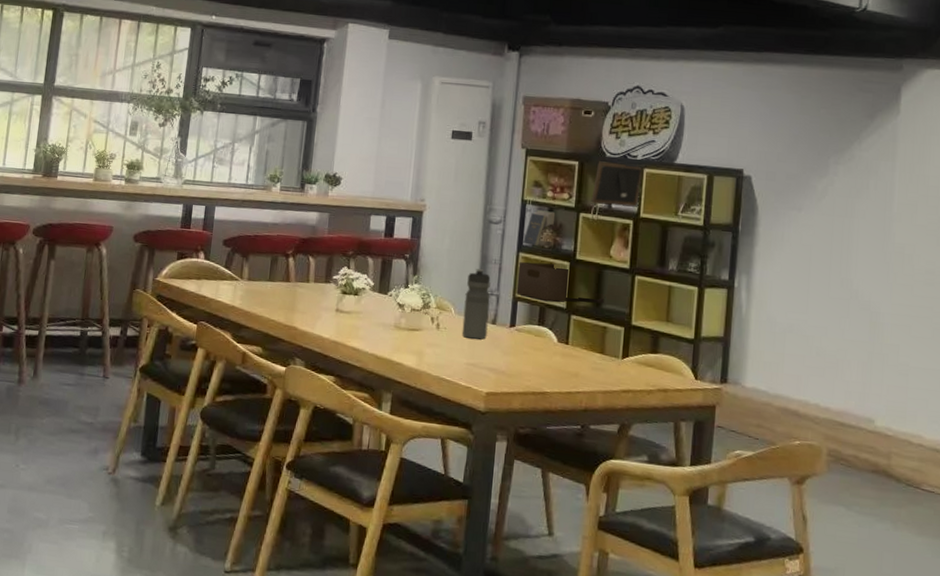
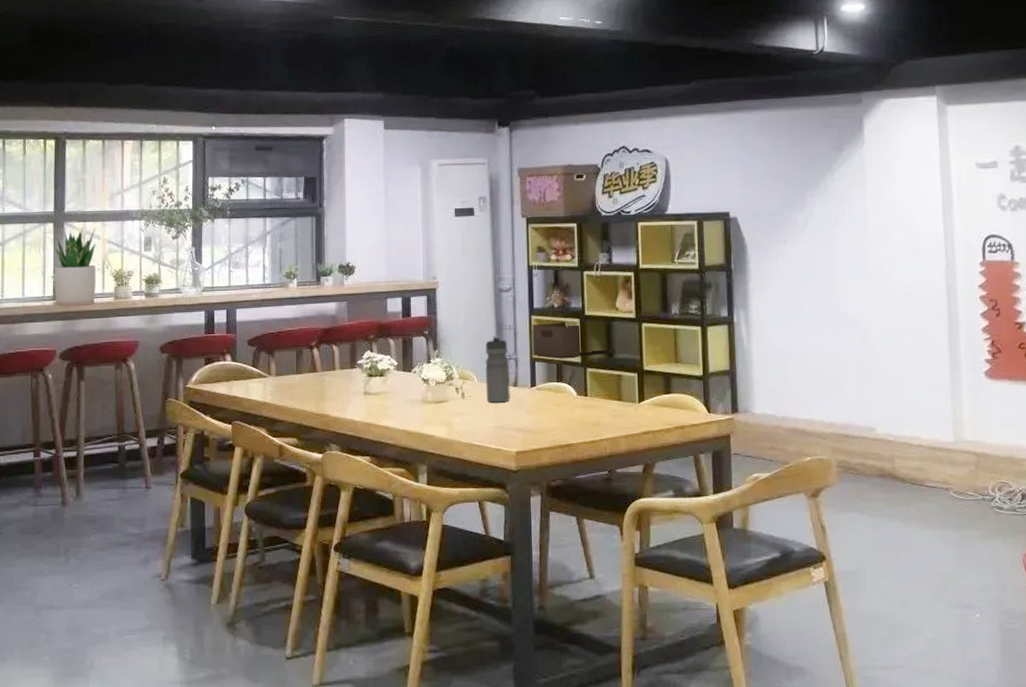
planter: none [34,103,84,184] -> present [54,227,96,307]
books: present [523,210,556,248] -> none [533,273,561,308]
picture frame: present [591,161,644,207] -> none [592,219,638,261]

